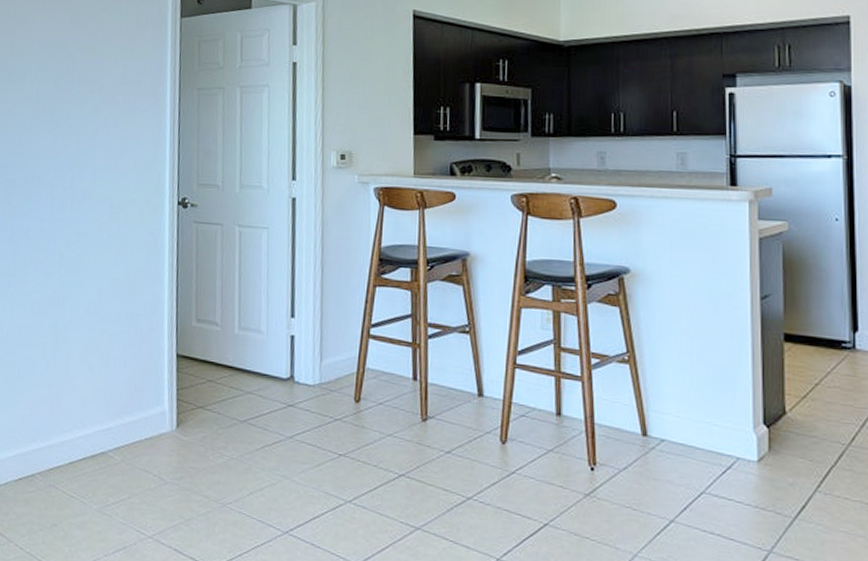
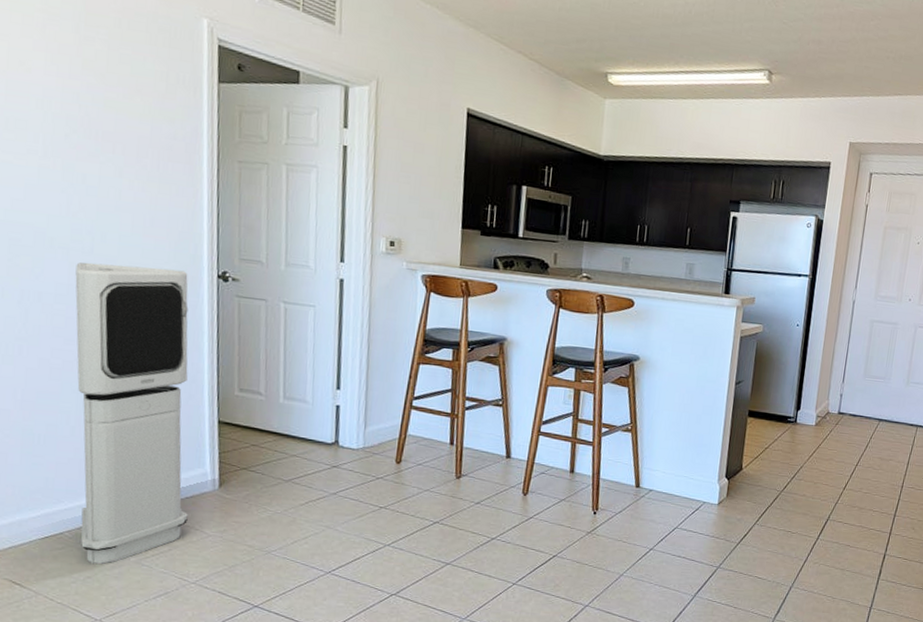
air purifier: none [49,197,152,511] -> present [75,262,189,564]

